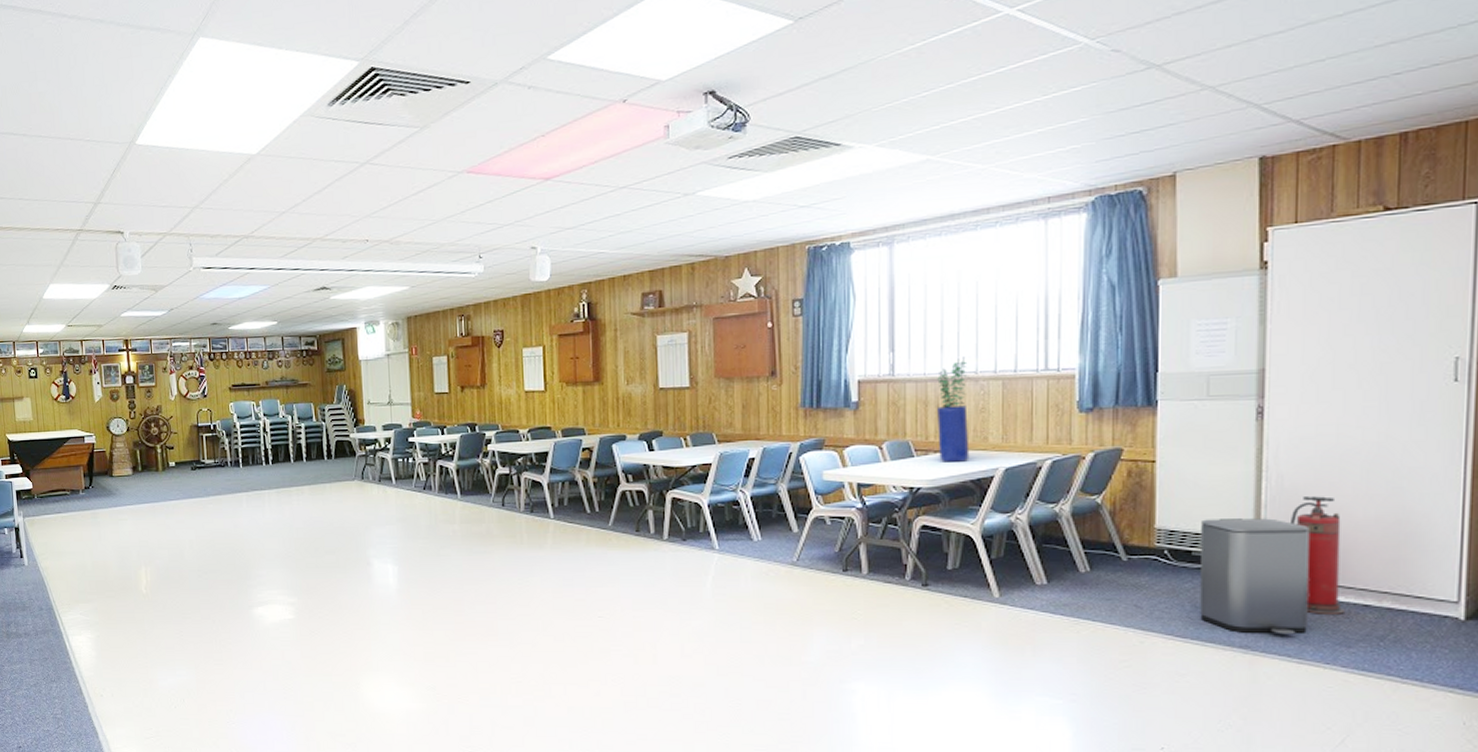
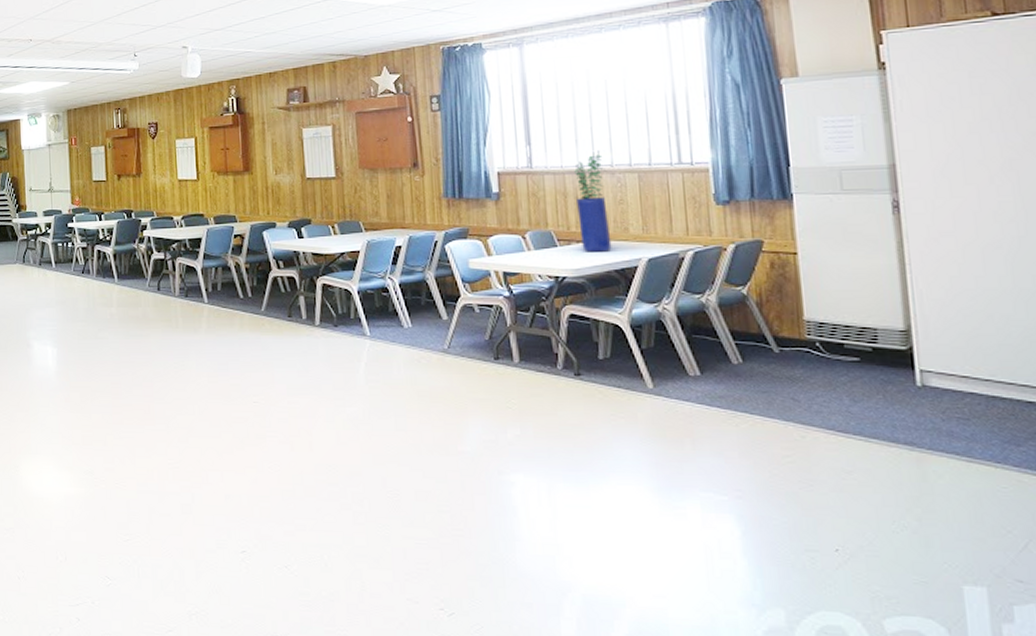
pedal bin: present [1200,518,1310,635] -> none [850,311,973,431]
fire extinguisher: present [1289,496,1344,614] -> none [939,290,1008,411]

